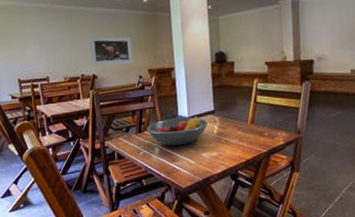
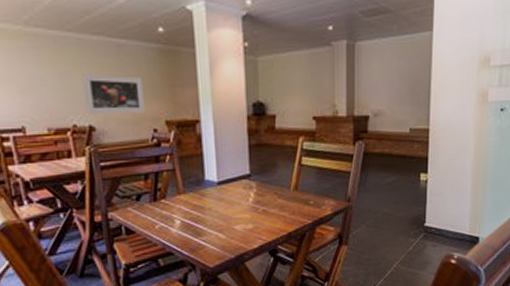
fruit bowl: present [146,116,208,146] -> none [163,180,242,218]

